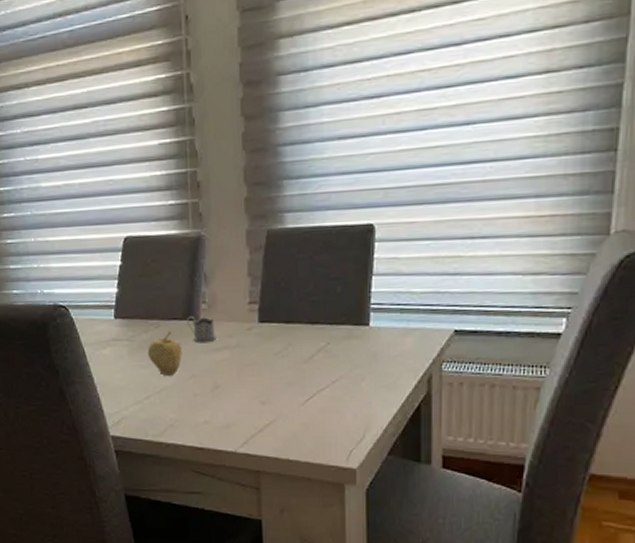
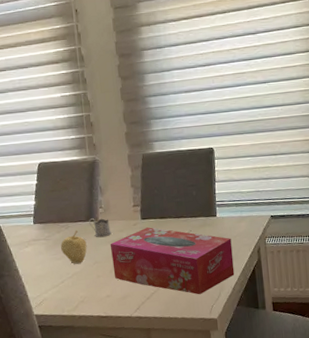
tissue box: none [213,334,389,434] -> present [110,227,235,295]

